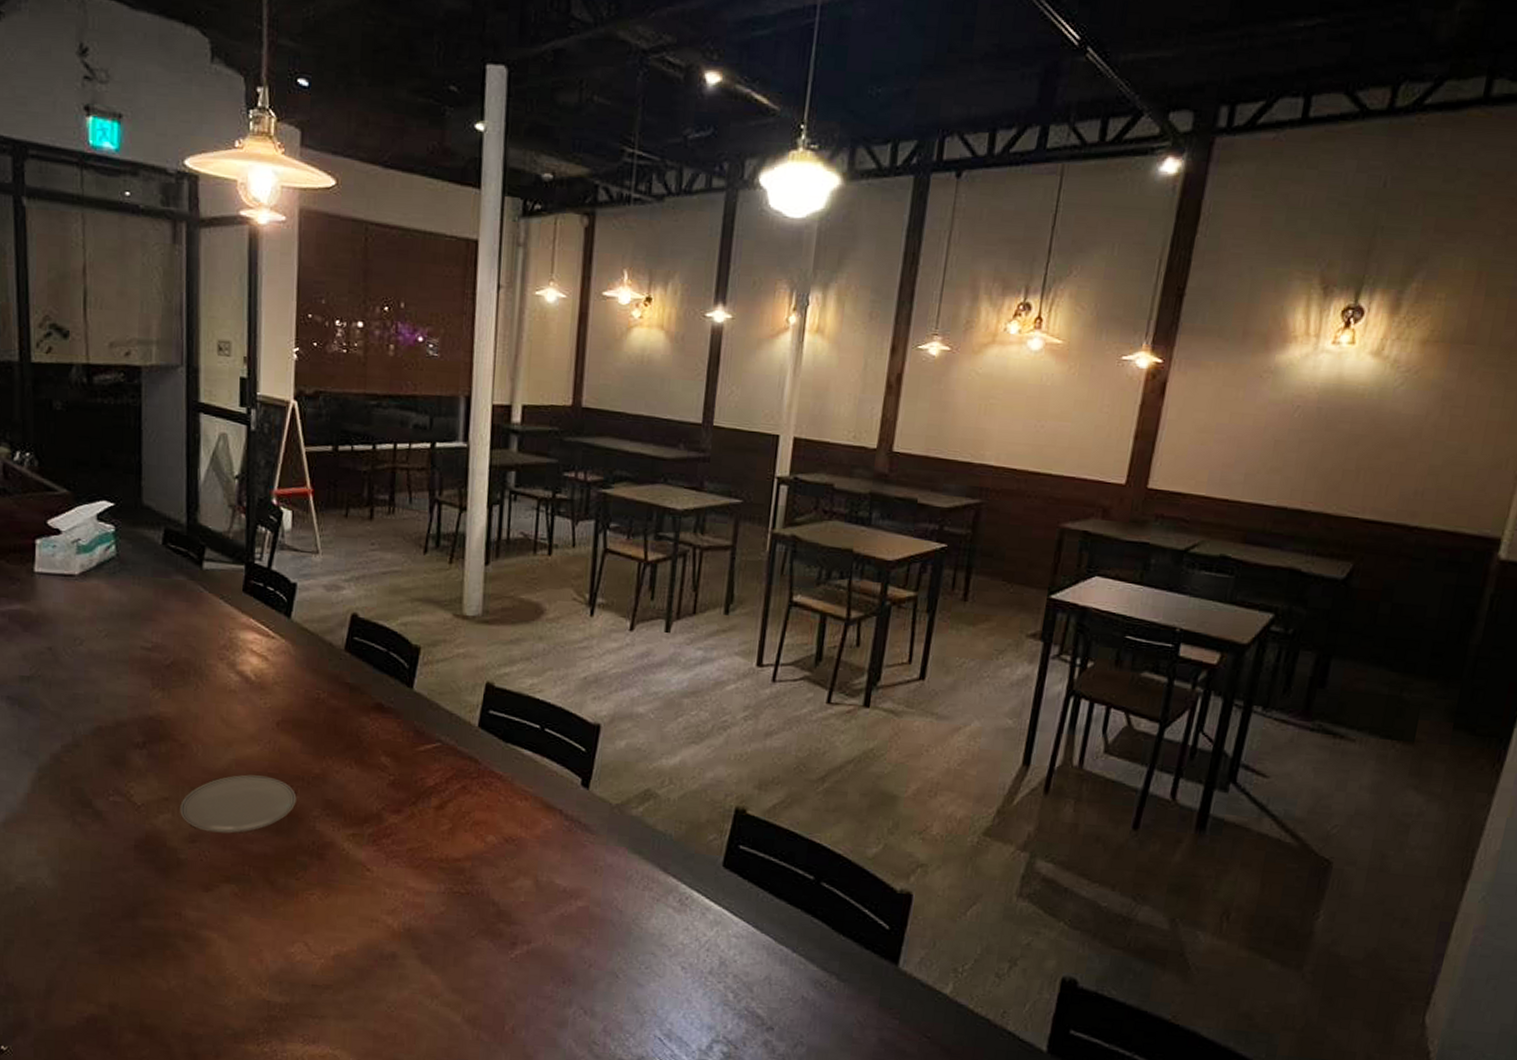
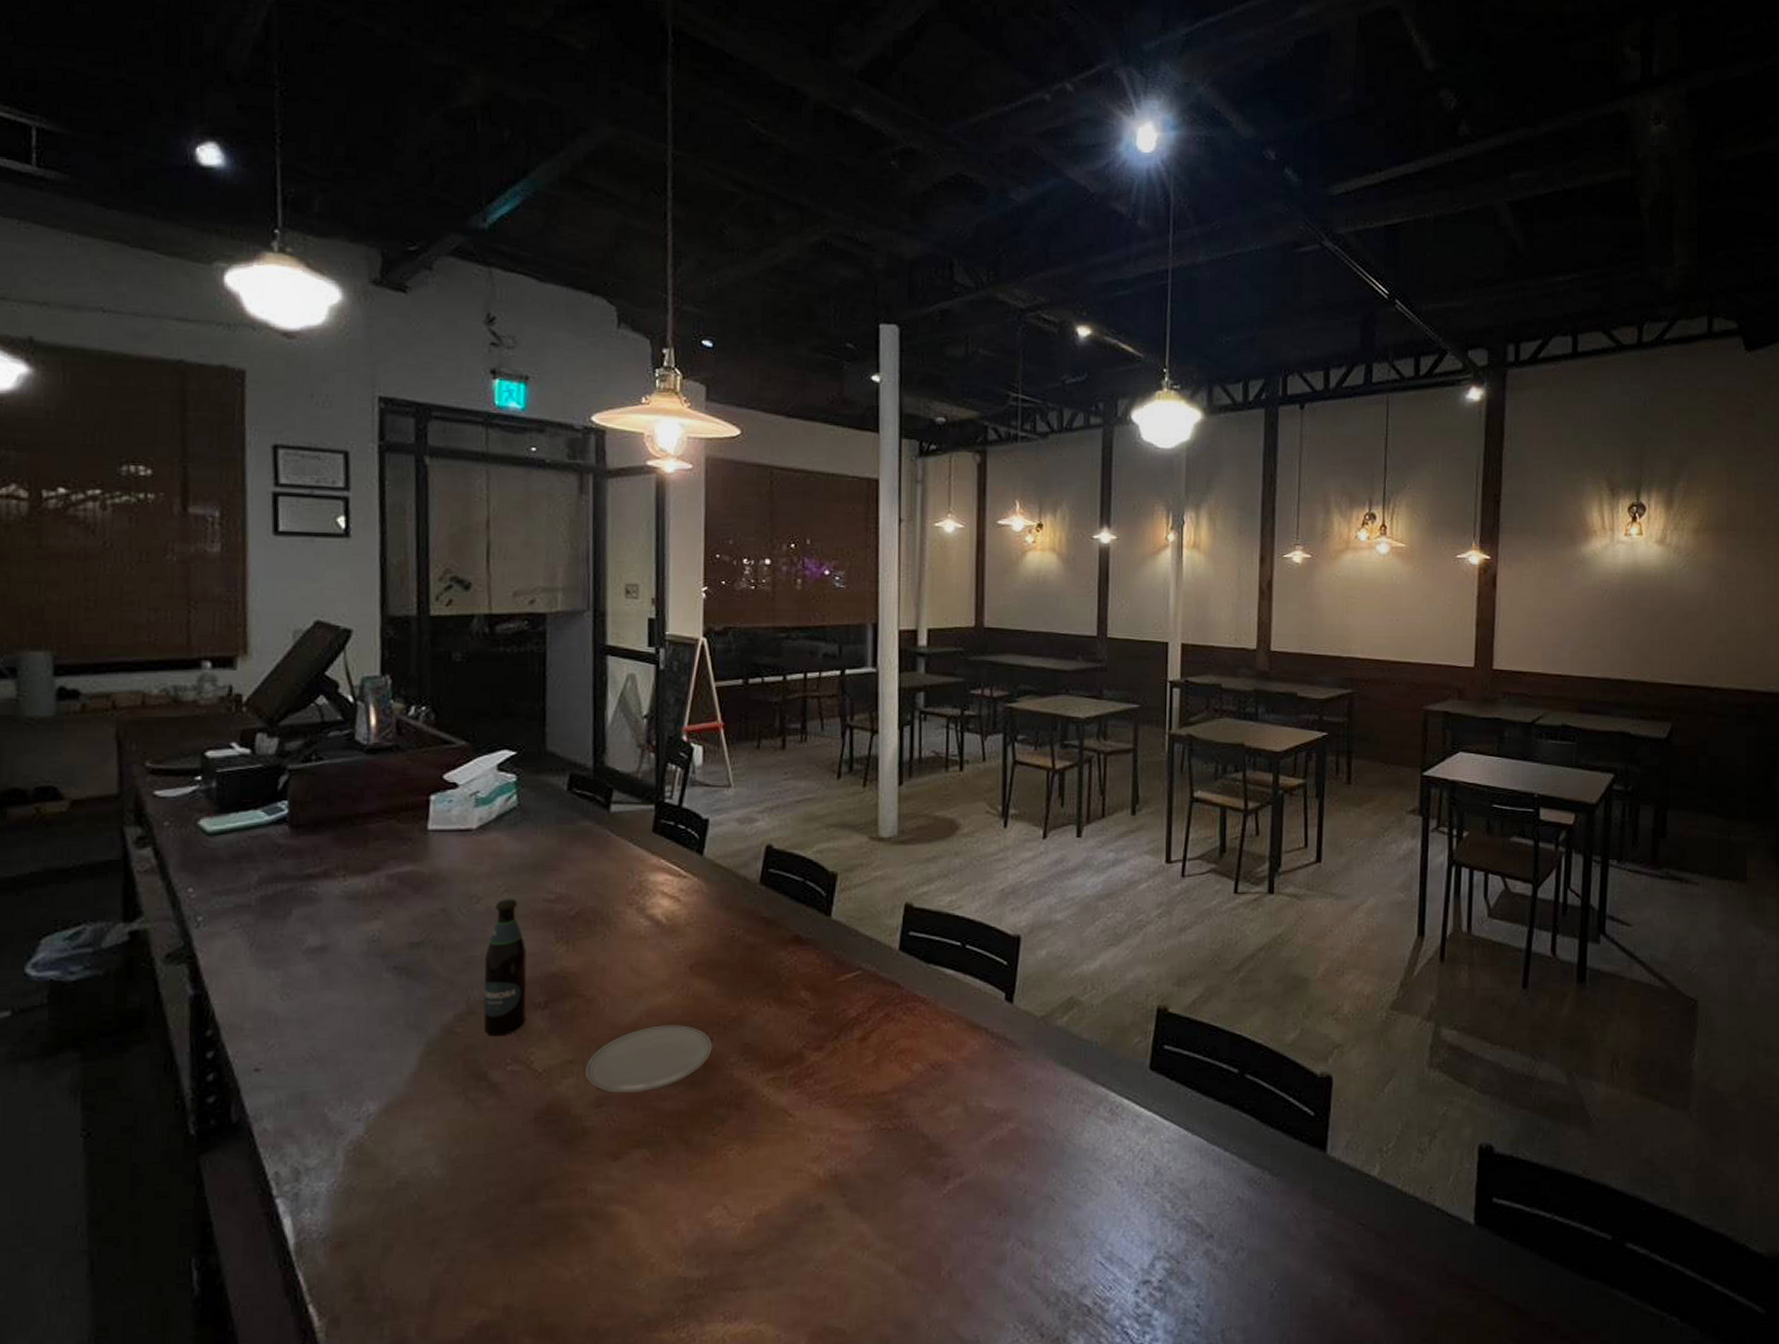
bottle: none [87,643,126,770] -> present [483,899,527,1037]

